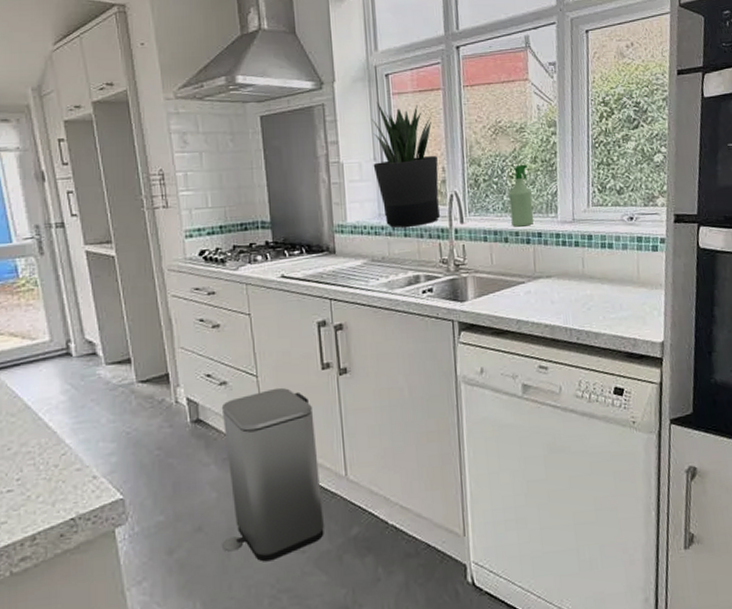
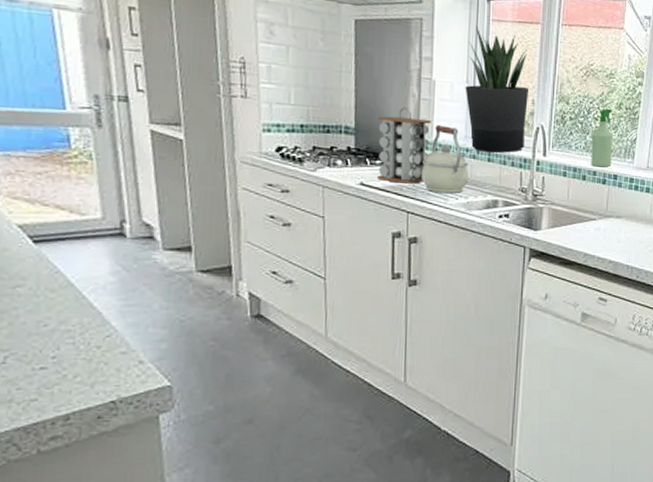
pedal bin: present [221,387,324,562] -> none [271,292,379,457]
spice rack: none [291,193,345,272] -> present [377,106,431,184]
kettle: none [338,206,388,275] -> present [420,124,470,193]

